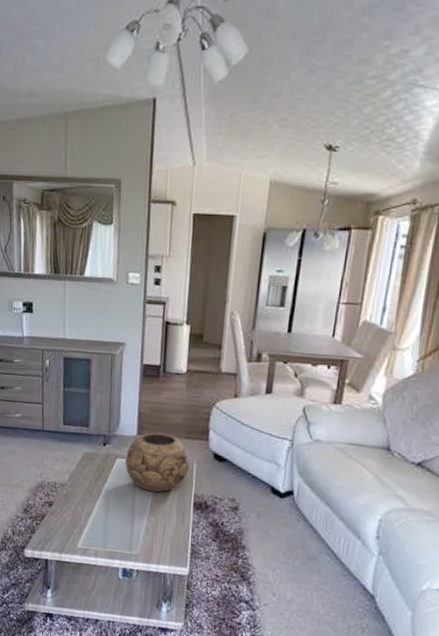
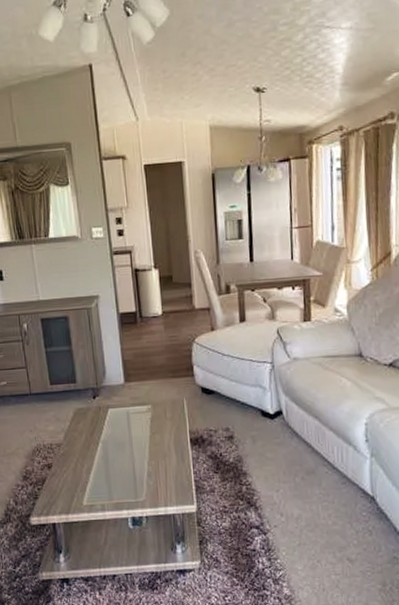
decorative bowl: present [124,432,190,493] -> none [116,376,181,436]

